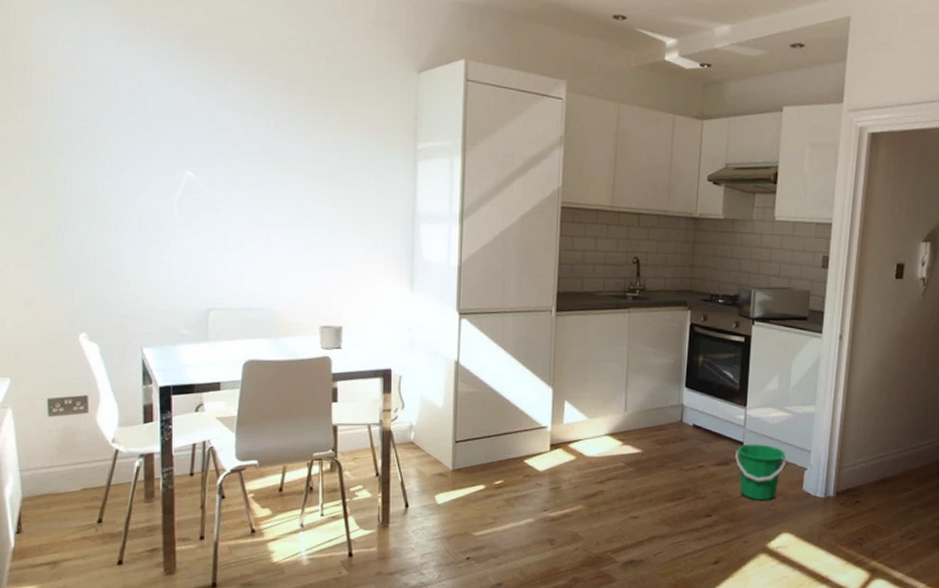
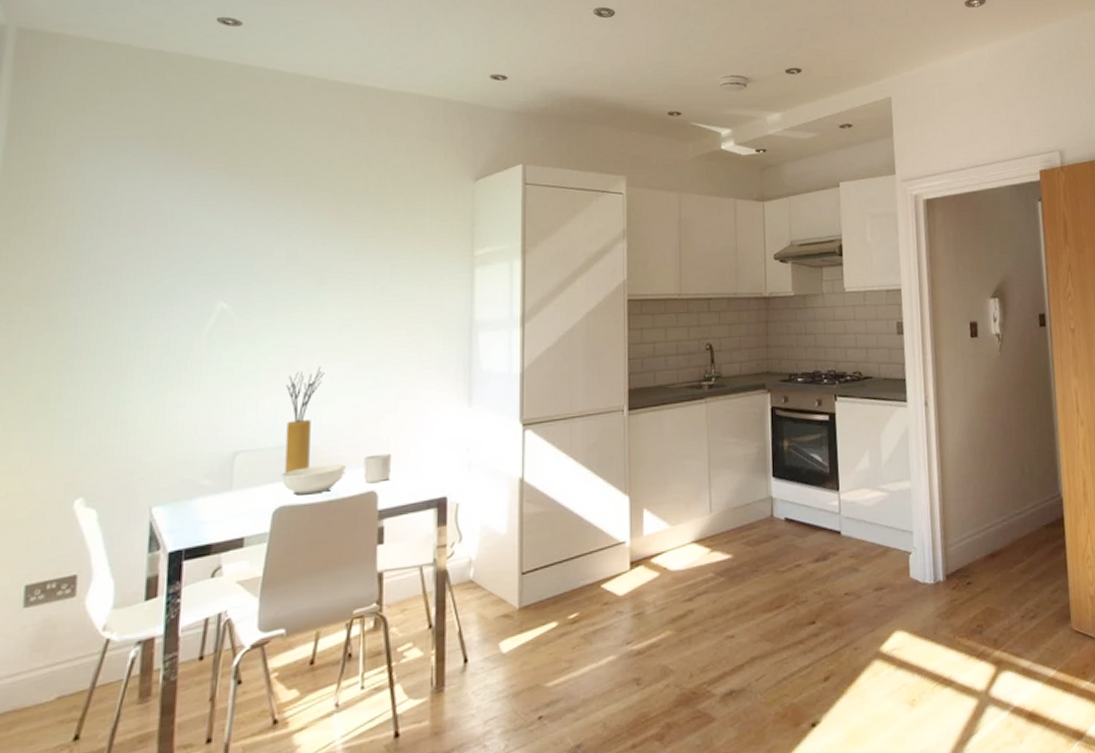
vase: none [249,241,282,332] -> present [284,367,324,473]
bowl: none [249,329,304,353] -> present [281,464,346,495]
bucket: present [735,444,787,501] -> none [833,531,889,598]
toaster: present [737,285,811,321] -> none [817,356,892,397]

